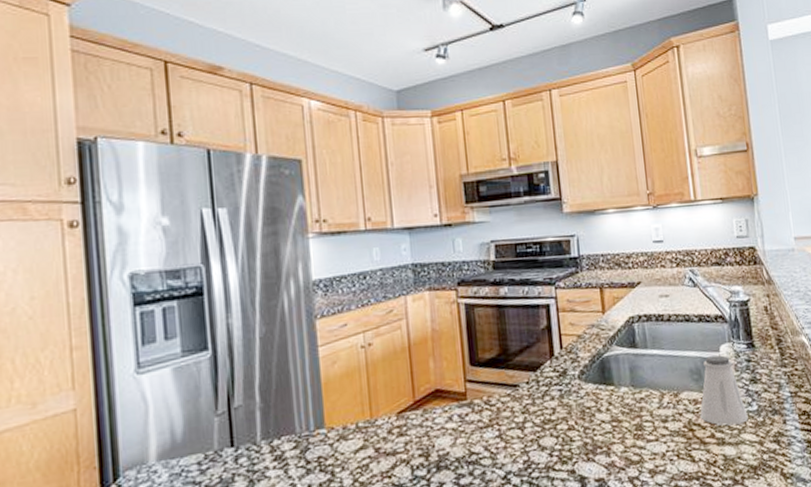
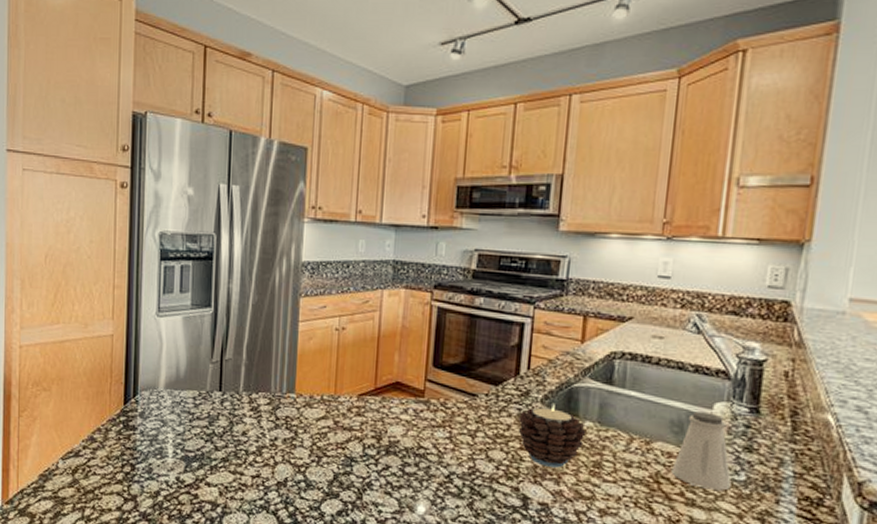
candle: none [561,377,624,442] -> present [518,404,587,468]

